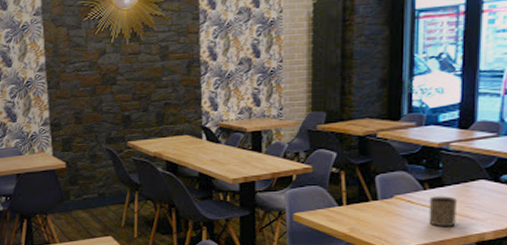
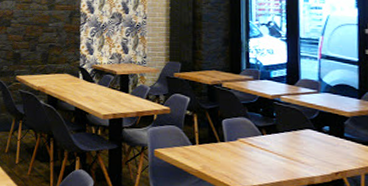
cup: present [428,196,457,228] -> none [267,141,290,170]

